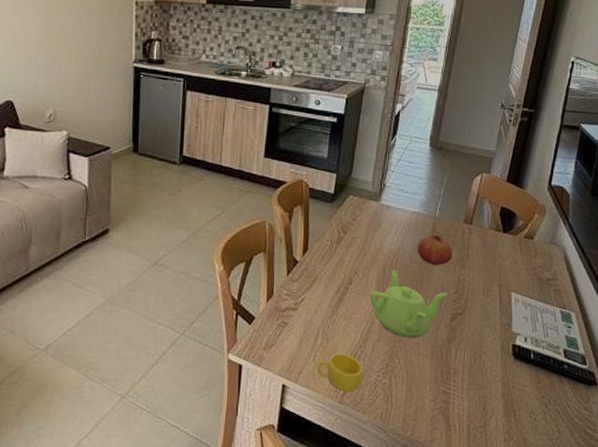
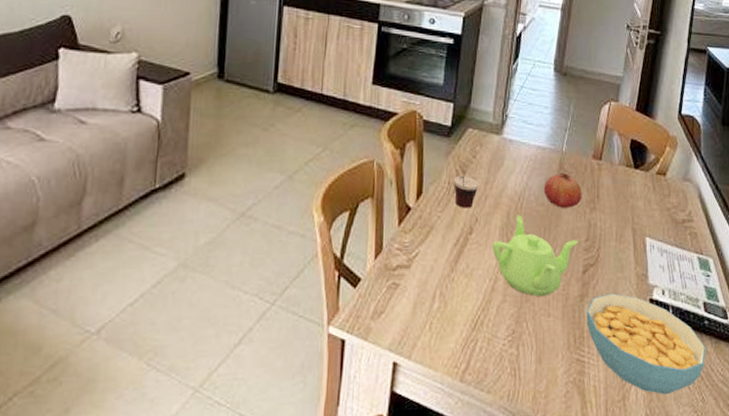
cup: present [317,353,363,392] -> none [434,319,487,368]
cup: none [336,235,359,263] -> present [454,175,480,208]
cereal bowl: none [453,338,564,425] -> present [586,293,706,395]

